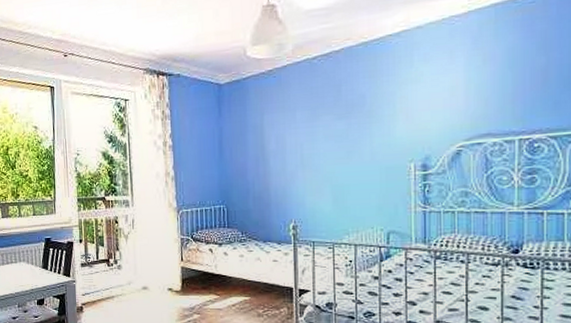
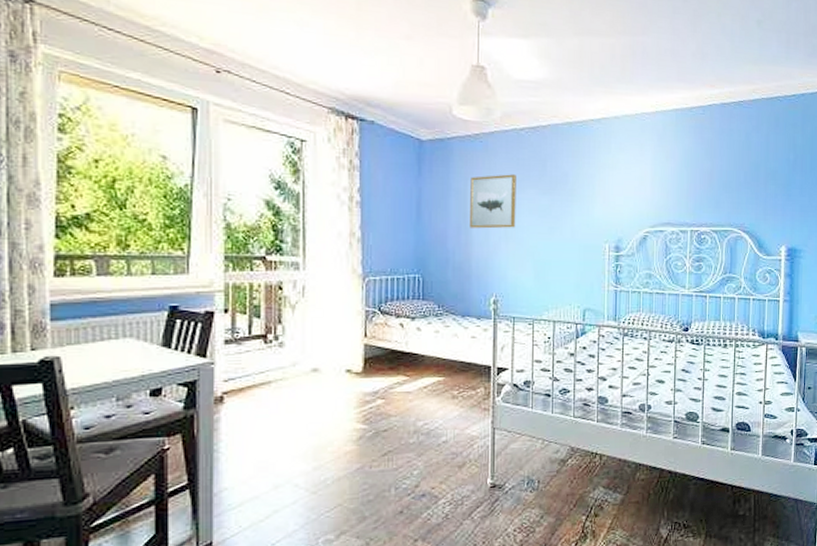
wall art: none [266,103,312,160] -> present [470,174,516,229]

